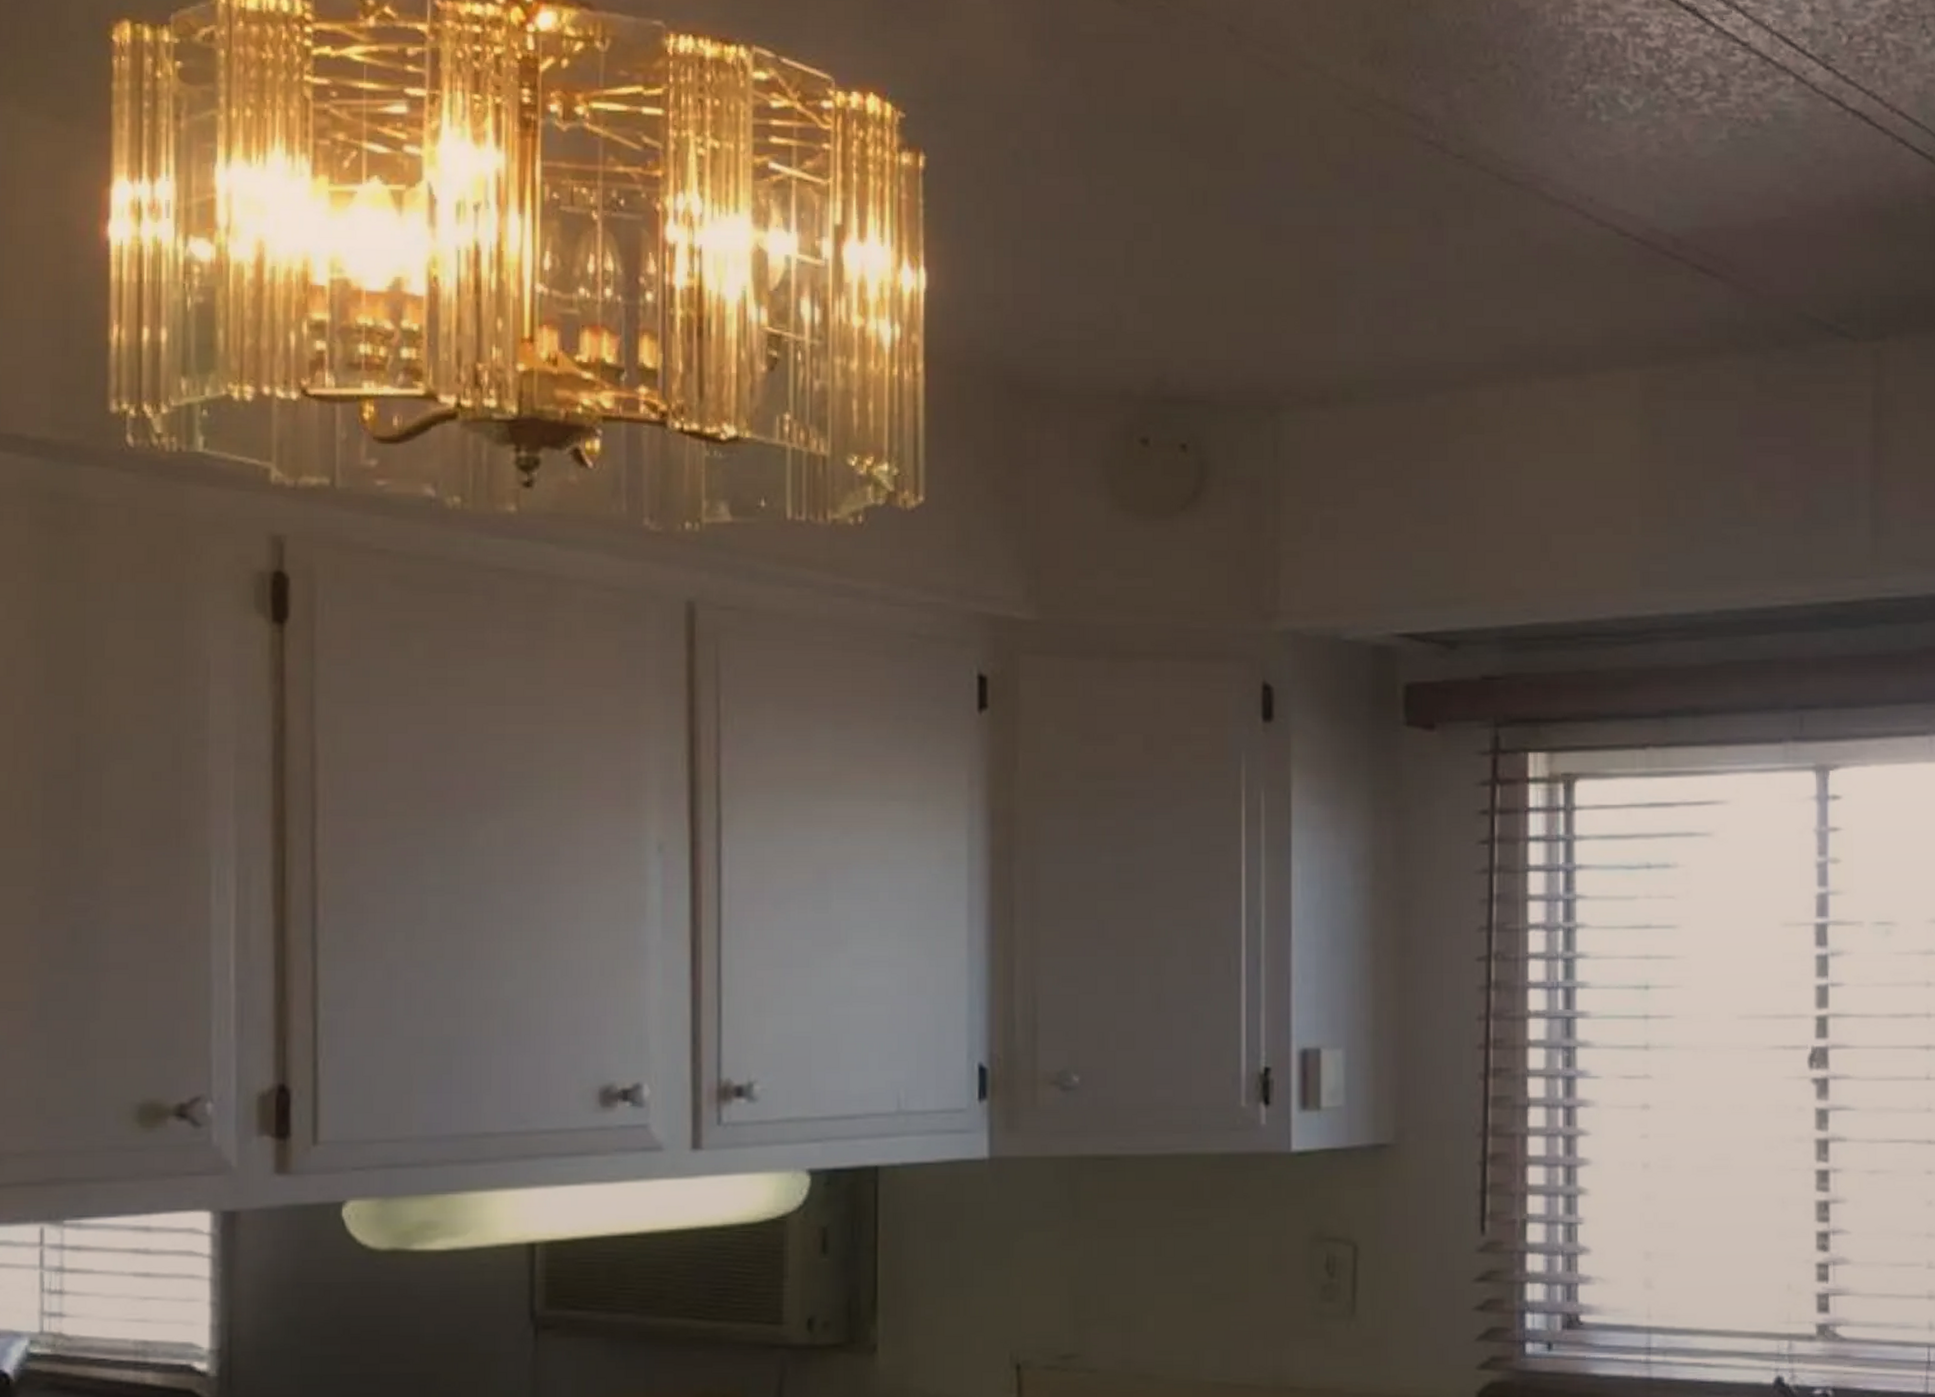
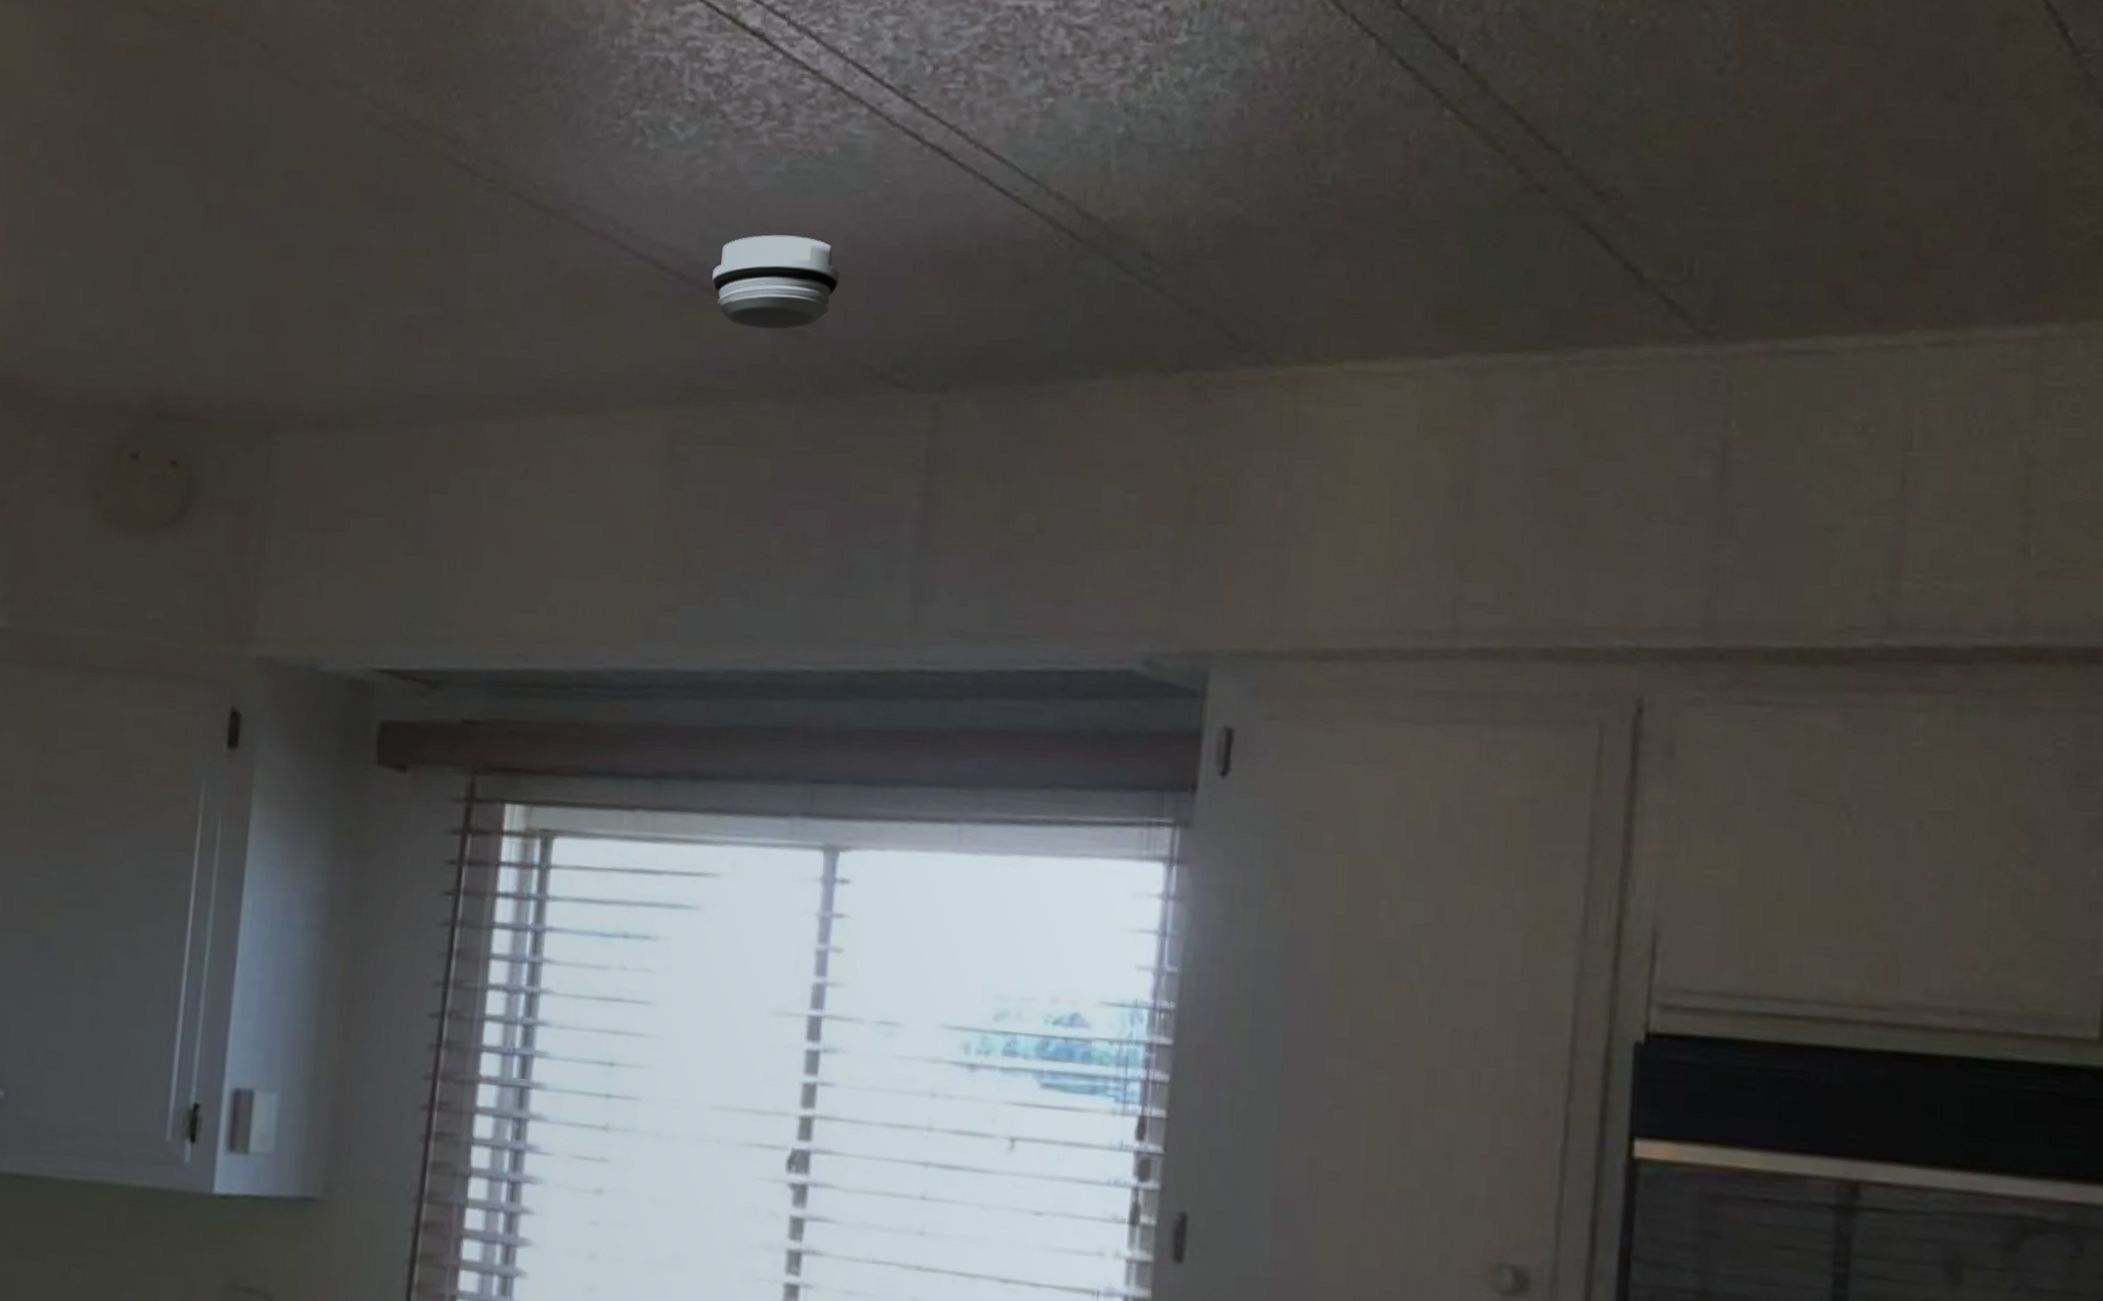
smoke detector: none [1670,199,1784,288] -> present [712,235,841,330]

